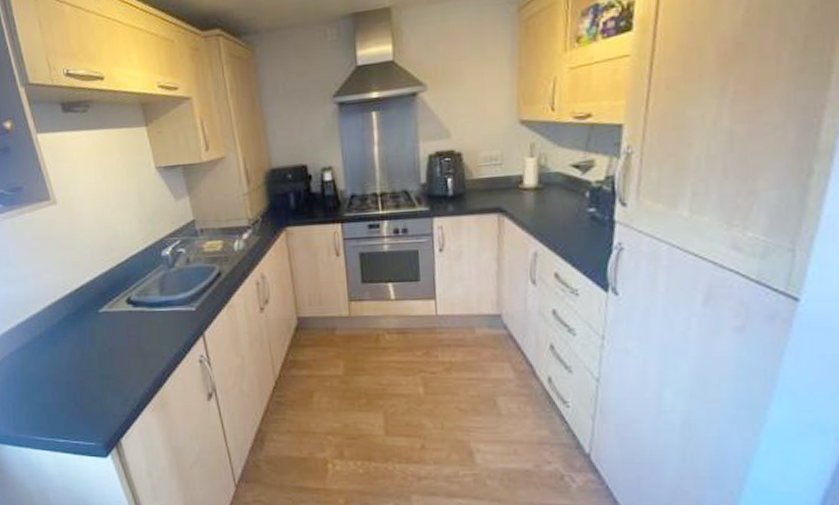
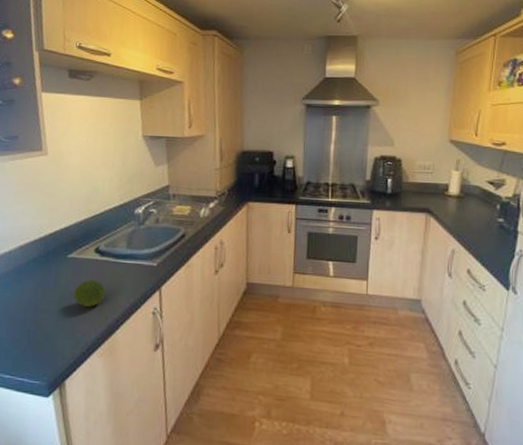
fruit: none [112,332,146,362] -> present [73,279,106,307]

